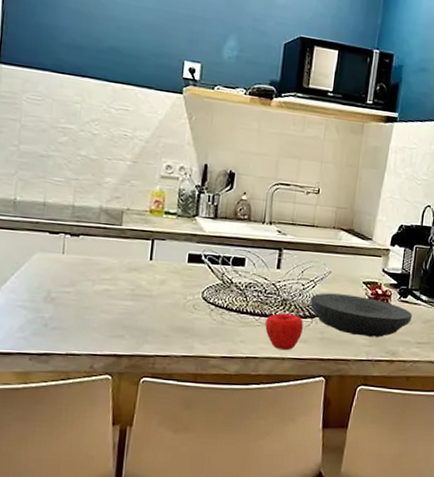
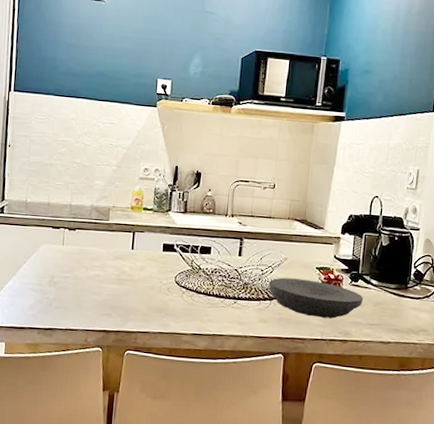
apple: present [265,313,303,351] -> none [229,295,263,330]

